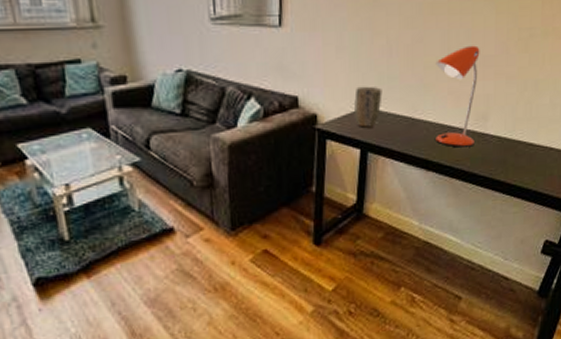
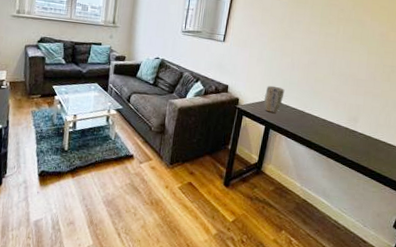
desk lamp: present [436,45,480,148] -> none [318,71,355,138]

